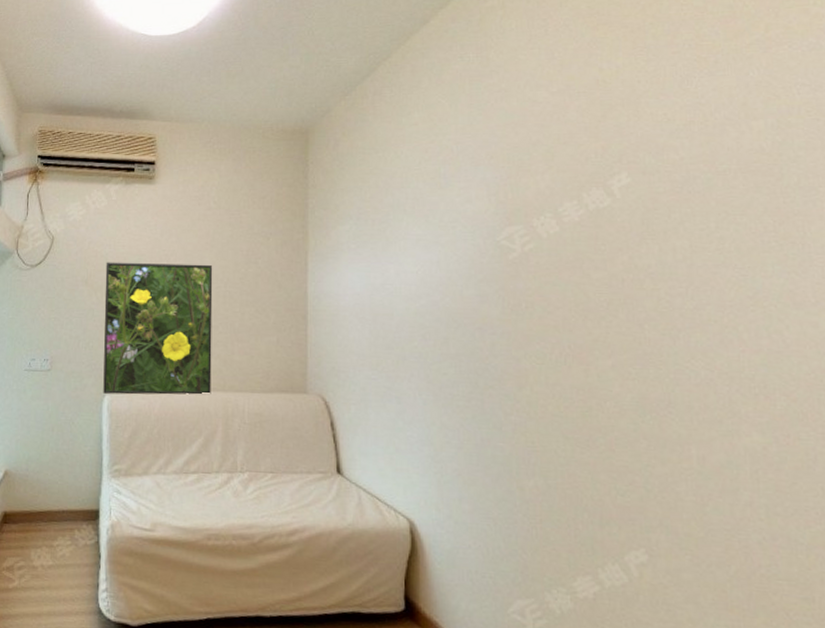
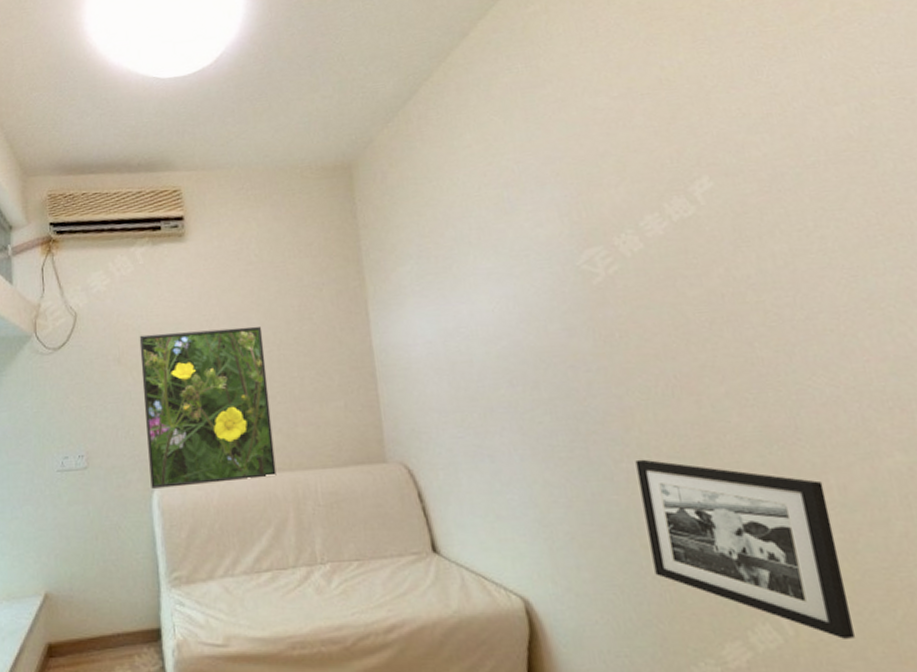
picture frame: none [523,414,692,585] -> present [635,459,856,639]

